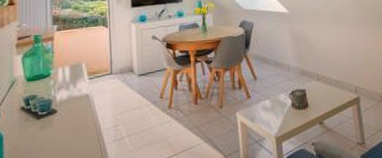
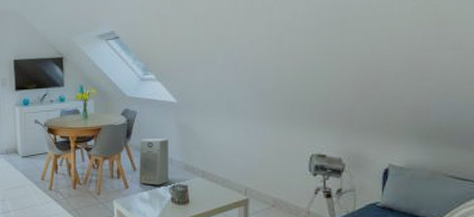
air purifier: none [258,46,288,93] -> present [138,138,169,185]

